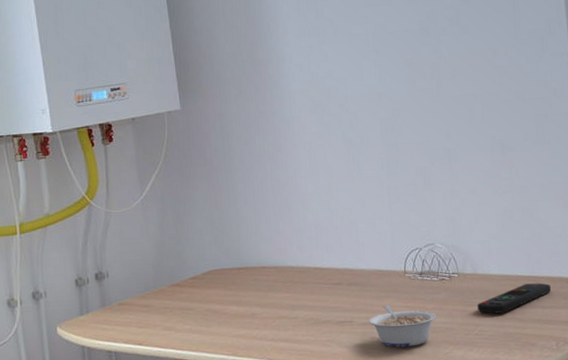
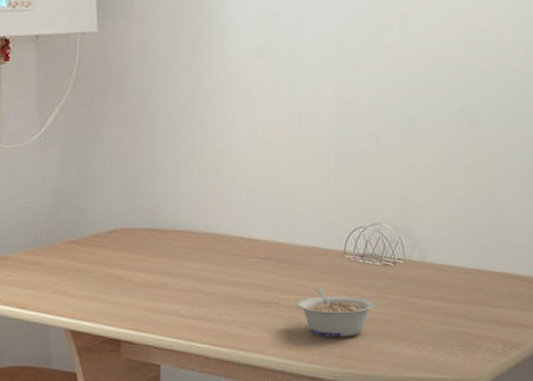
remote control: present [477,283,551,314] -> none [421,278,504,308]

